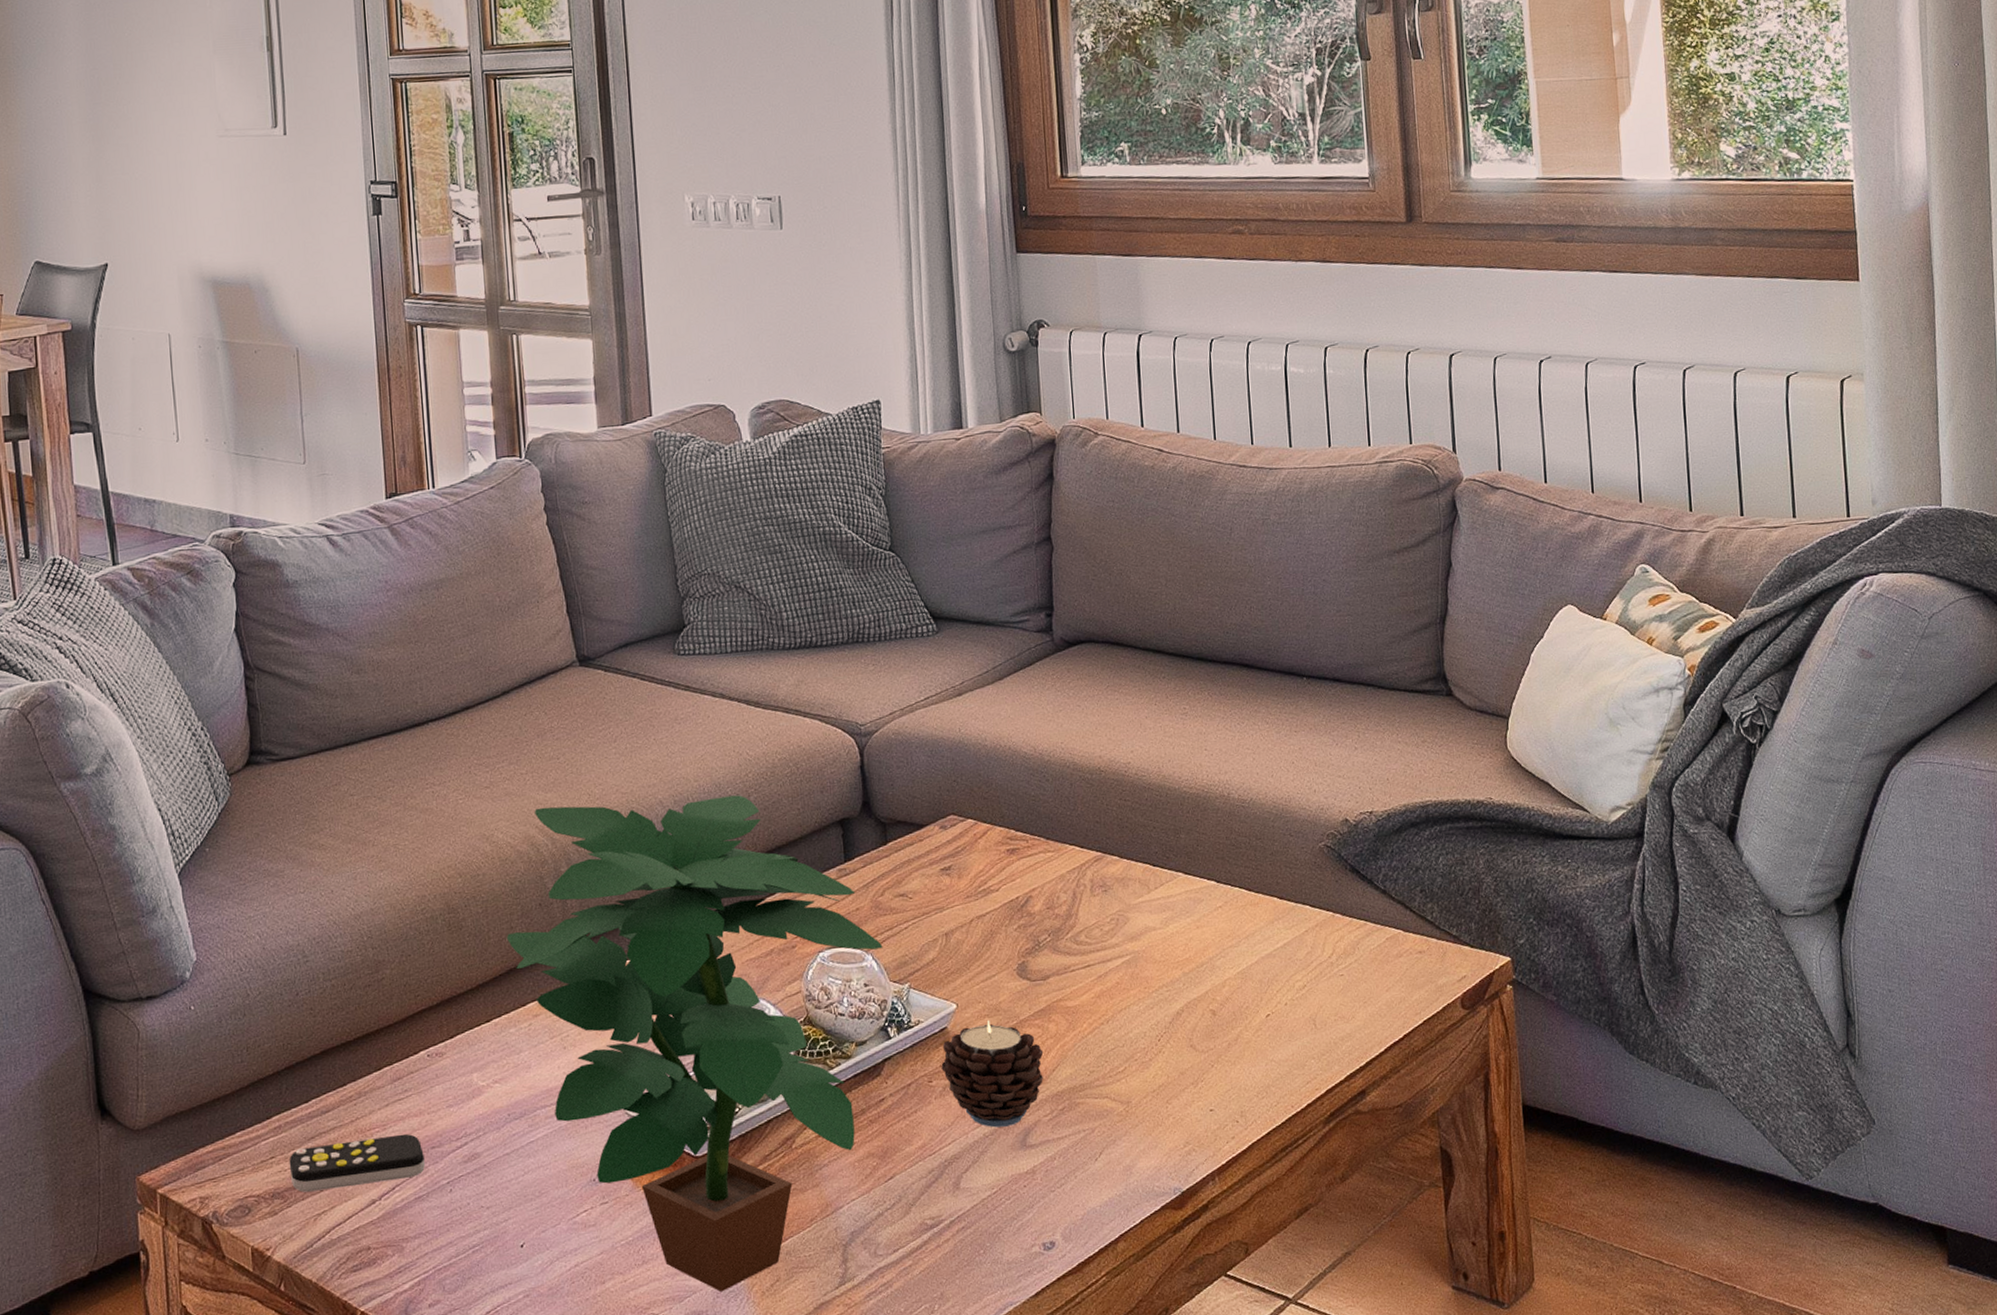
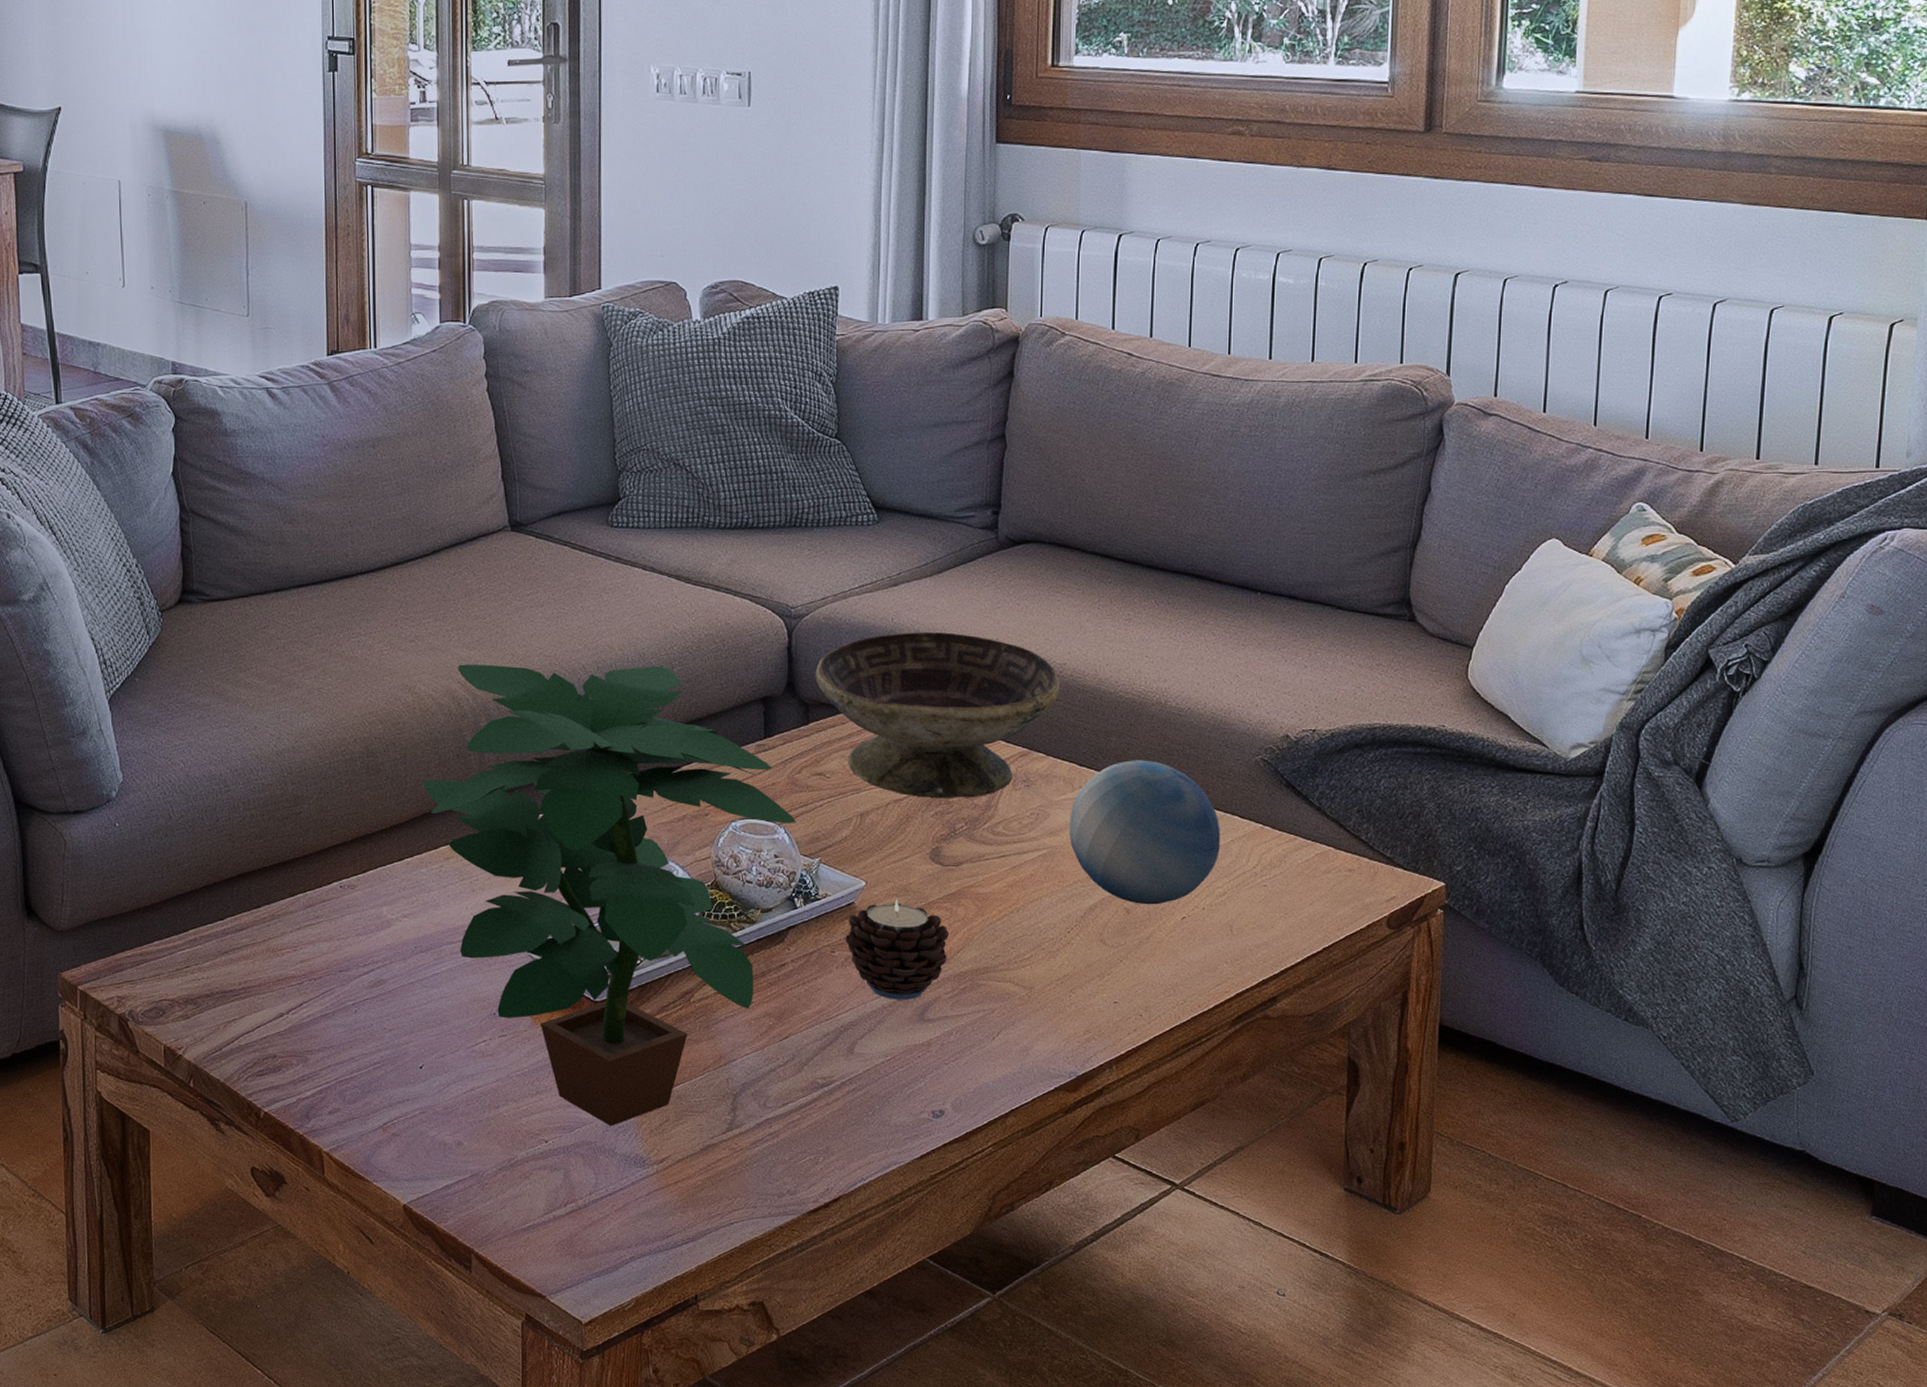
remote control: present [289,1133,425,1193] -> none [203,956,332,1001]
decorative bowl: none [889,739,1127,912] -> present [815,631,1060,799]
decorative ball: none [1148,855,1295,1005] -> present [1070,760,1220,905]

